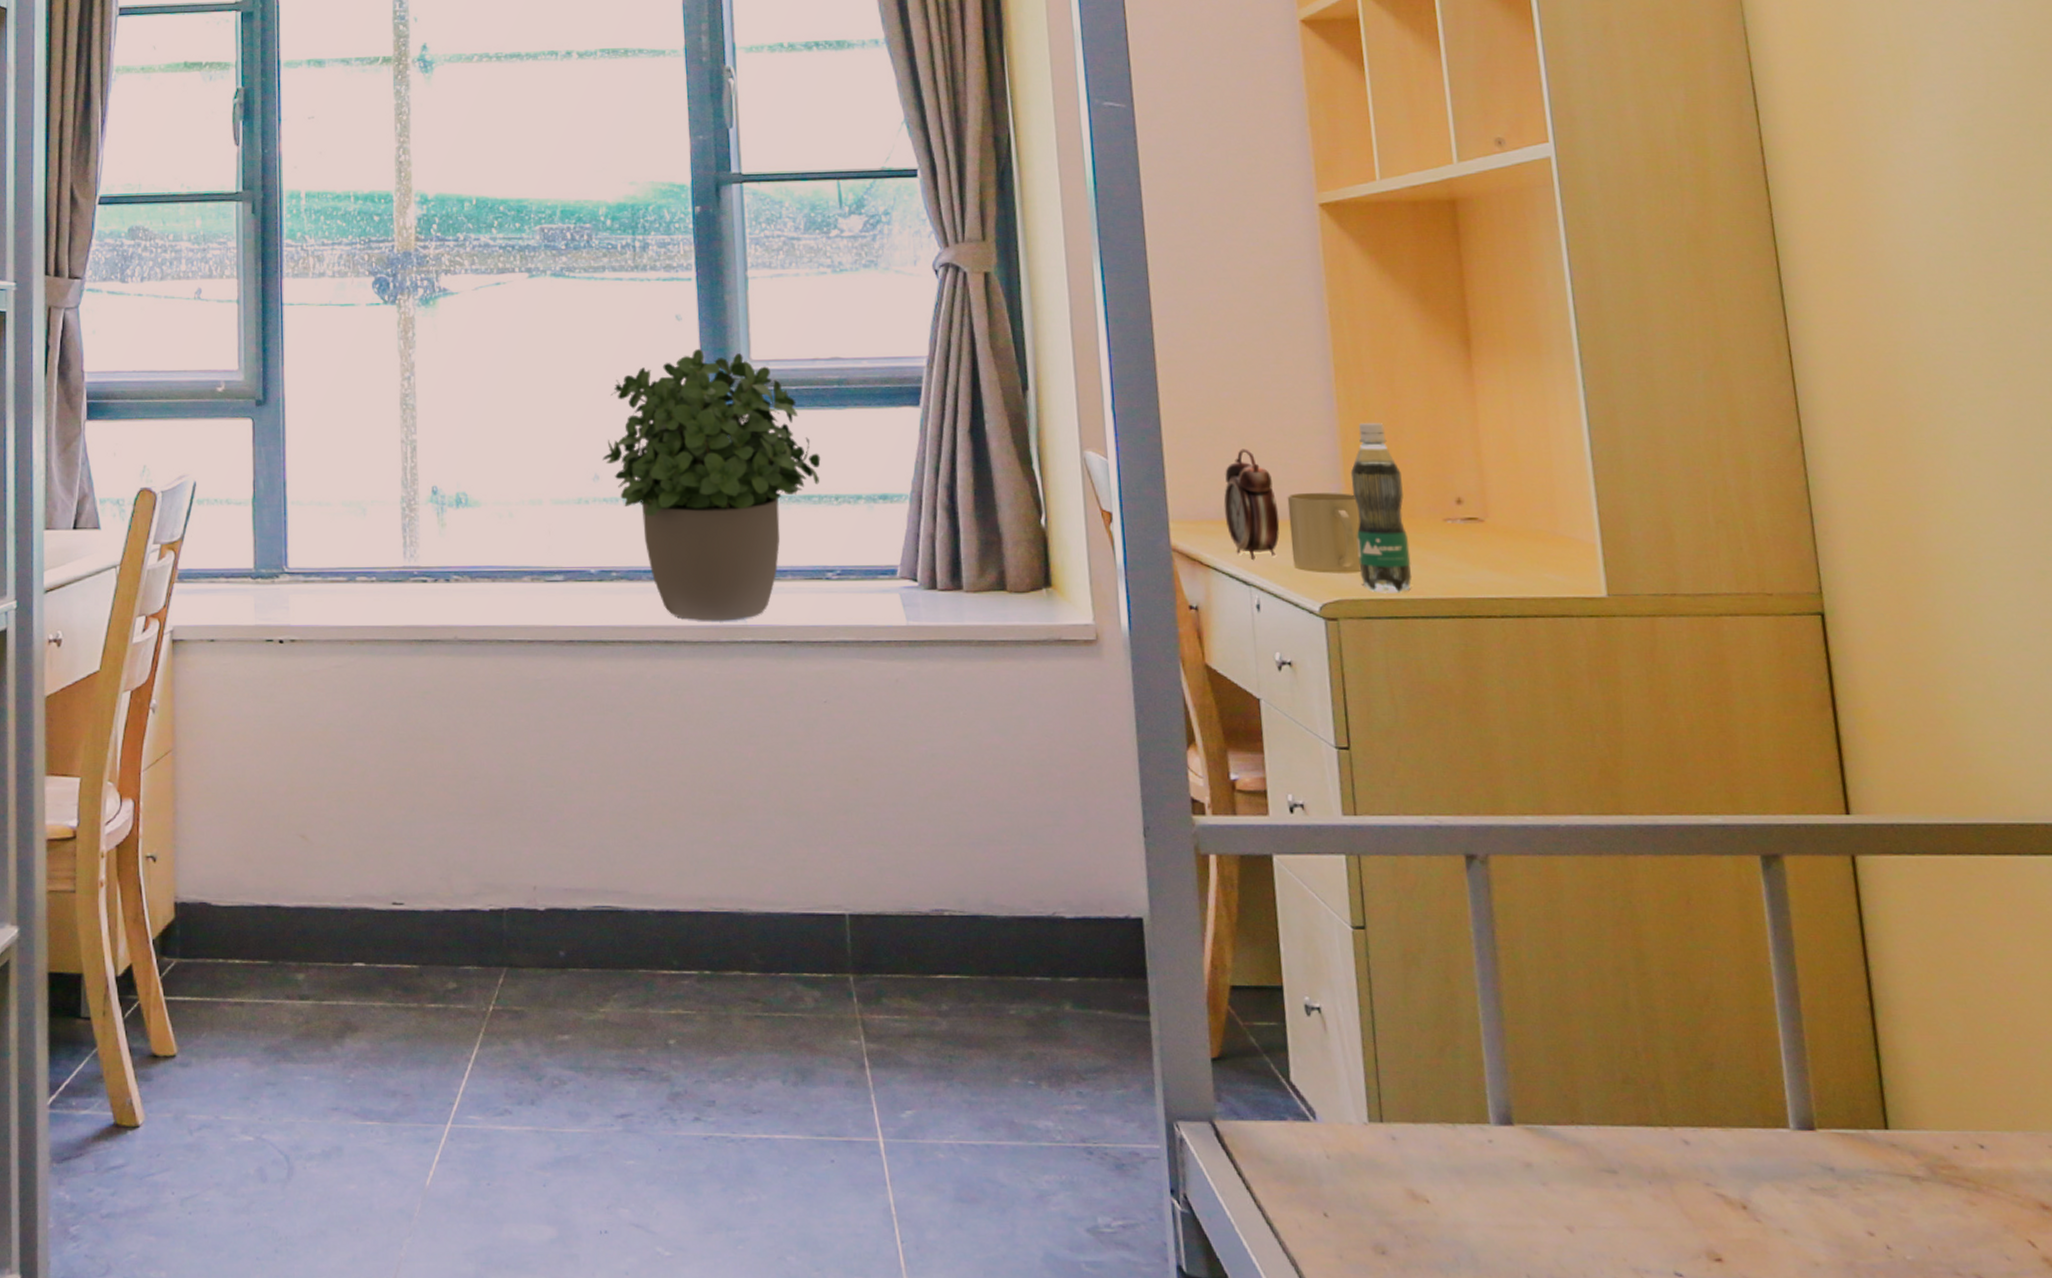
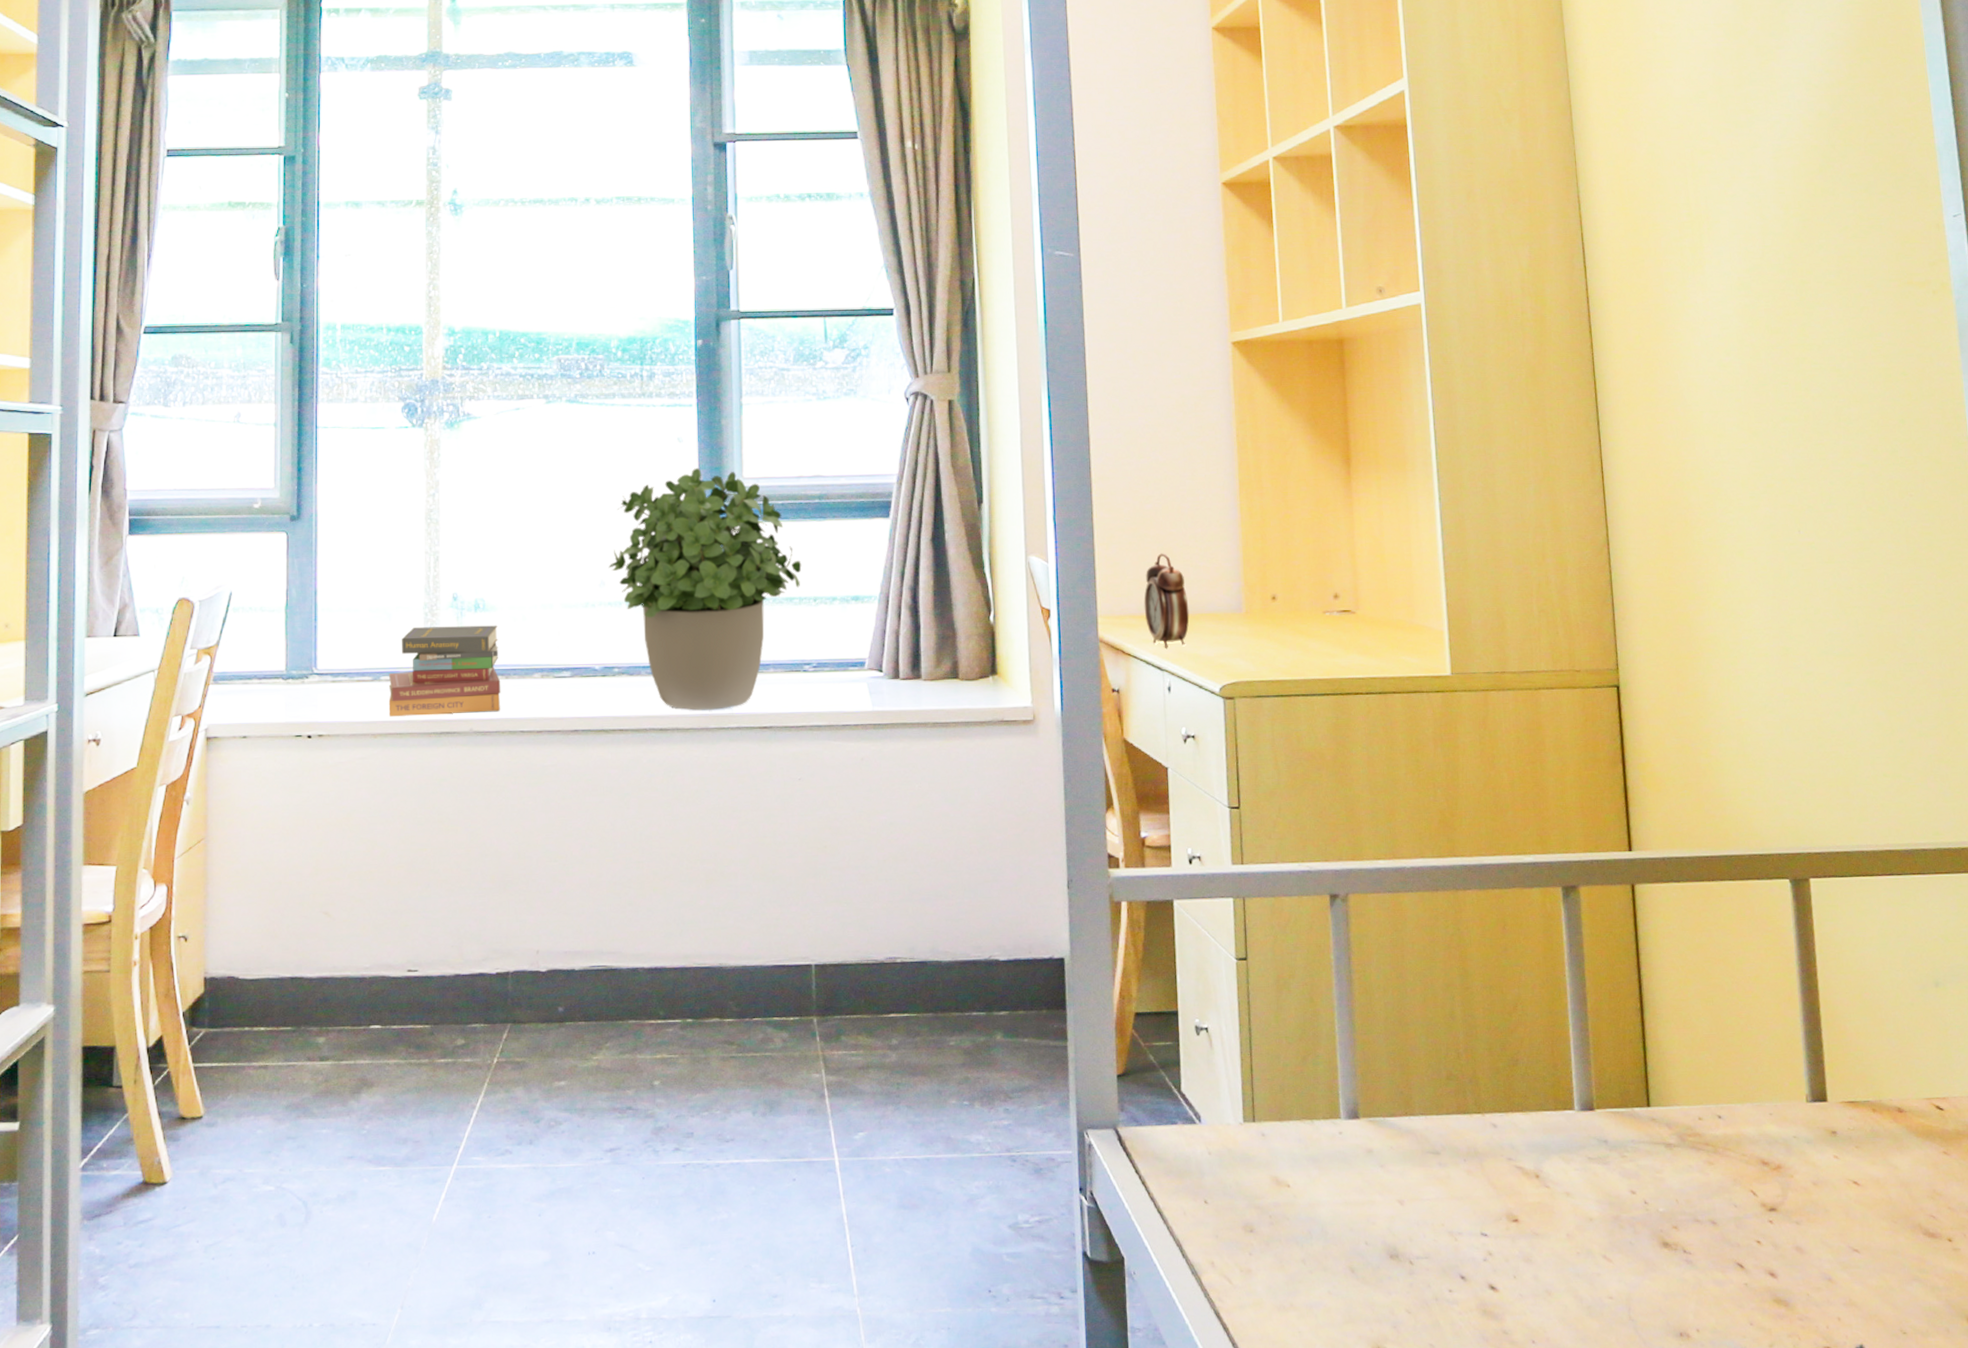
books: none [364,522,487,621] -> present [388,625,501,717]
mug: present [1287,492,1361,574] -> none [1196,590,1256,659]
bottle: present [1350,422,1412,593] -> none [1249,529,1296,675]

